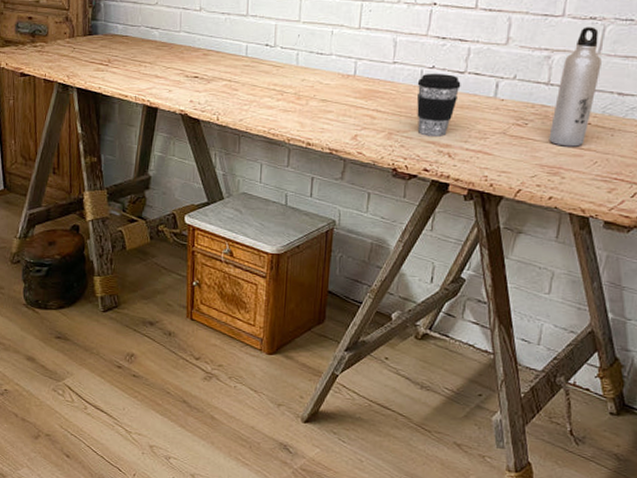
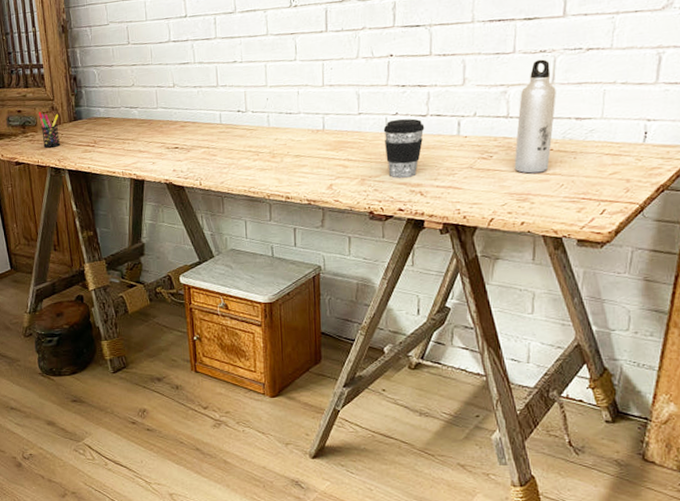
pen holder: none [51,21,72,61] -> present [39,111,61,148]

